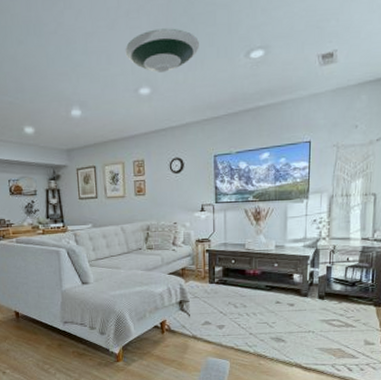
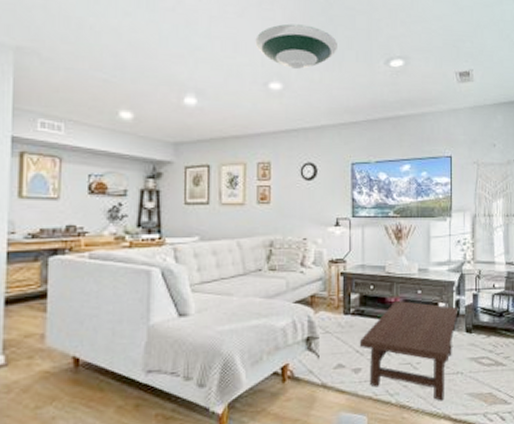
coffee table: none [222,272,311,353] -> present [359,300,457,401]

